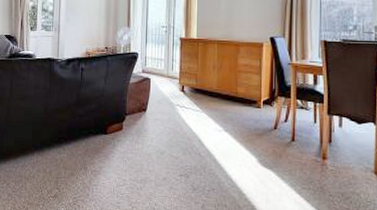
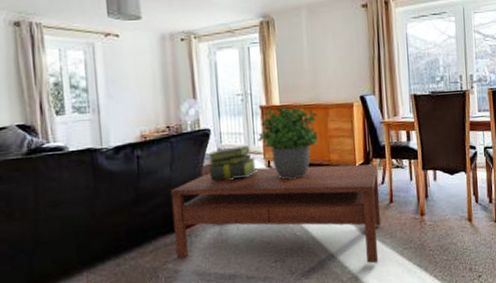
coffee table: none [101,89,282,197] -> present [170,164,382,264]
stack of books: none [134,70,173,98] -> present [208,145,258,181]
potted plant: none [176,39,229,105] -> present [258,105,320,180]

